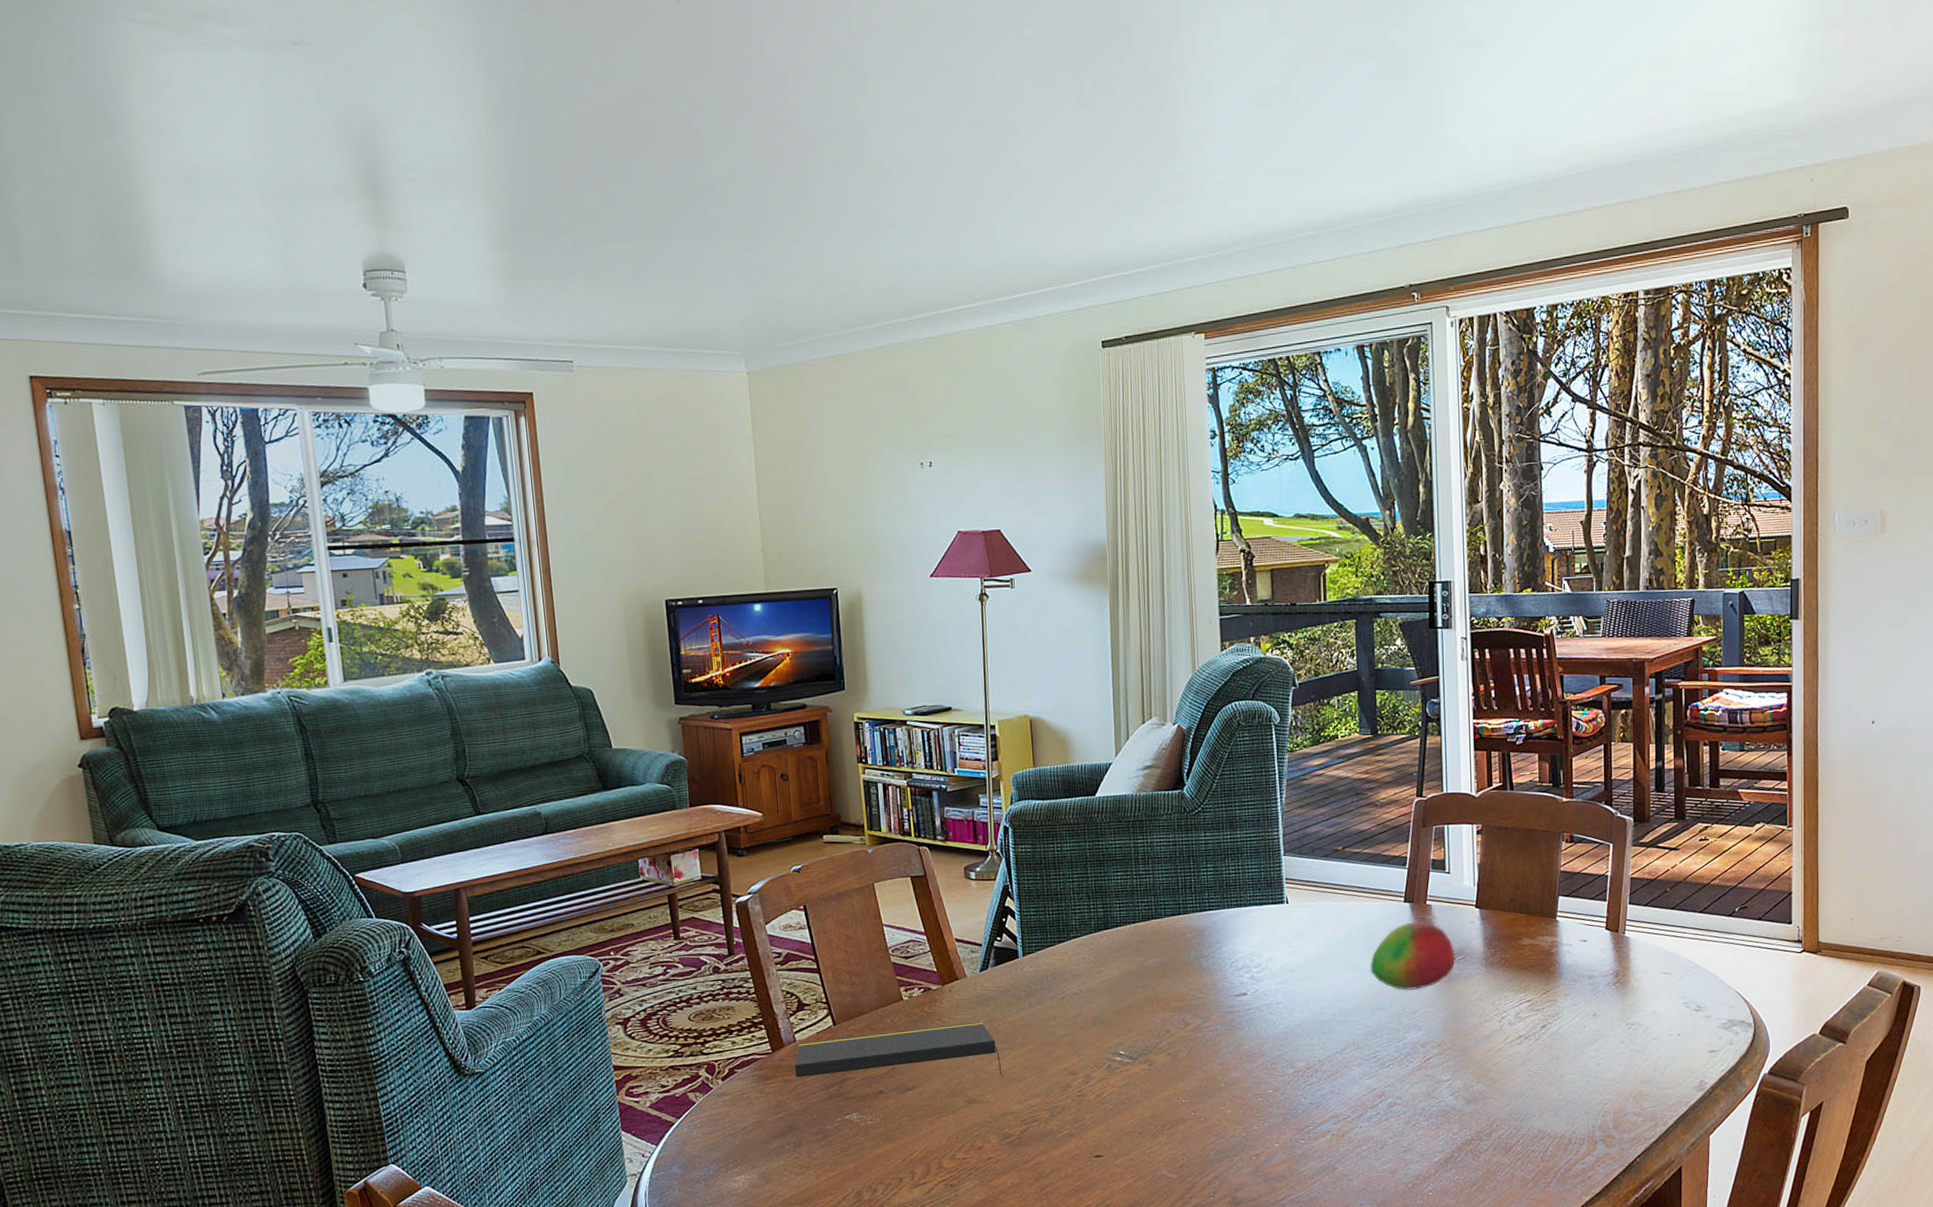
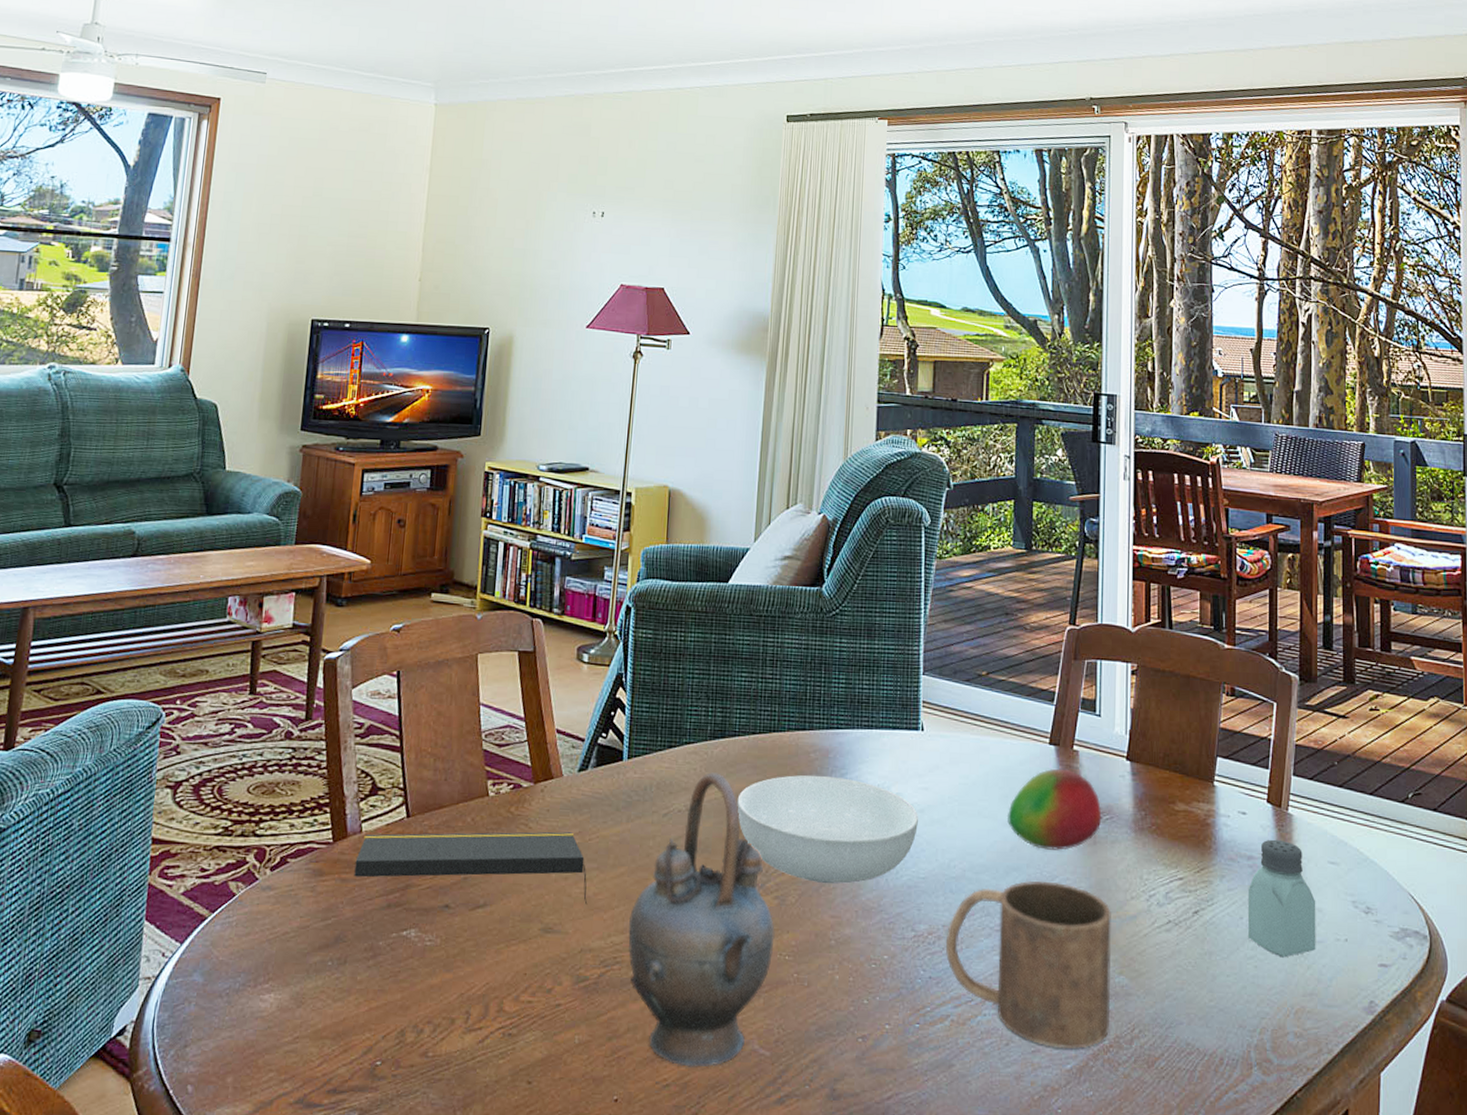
teapot: none [1042,959,1172,1194] -> present [628,772,775,1067]
serving bowl: none [1125,950,1290,1039] -> present [737,775,918,884]
mug: none [1322,1016,1471,1146] -> present [945,881,1111,1049]
saltshaker: none [1589,959,1652,1055] -> present [1247,839,1316,958]

